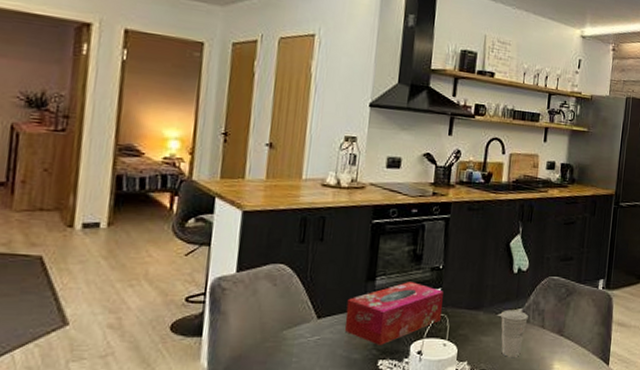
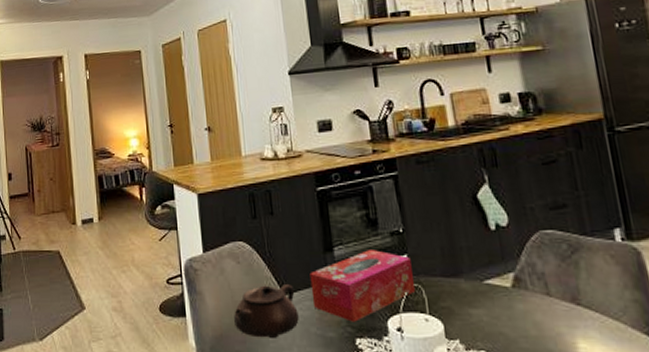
teapot: none [256,308,329,359] -> present [233,285,299,338]
cup: present [500,309,528,357] -> none [486,274,527,334]

